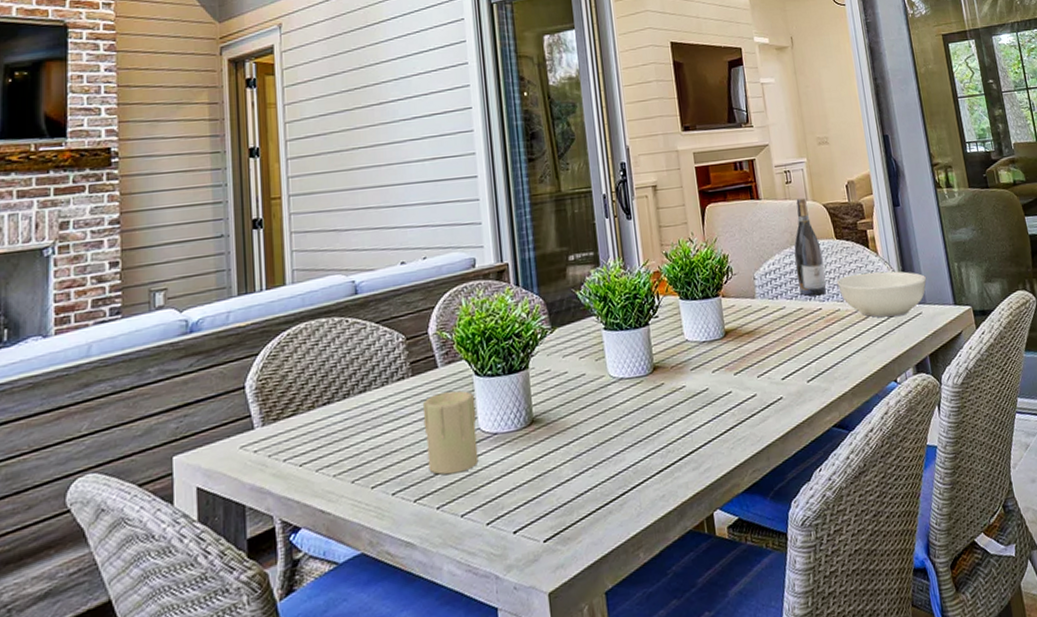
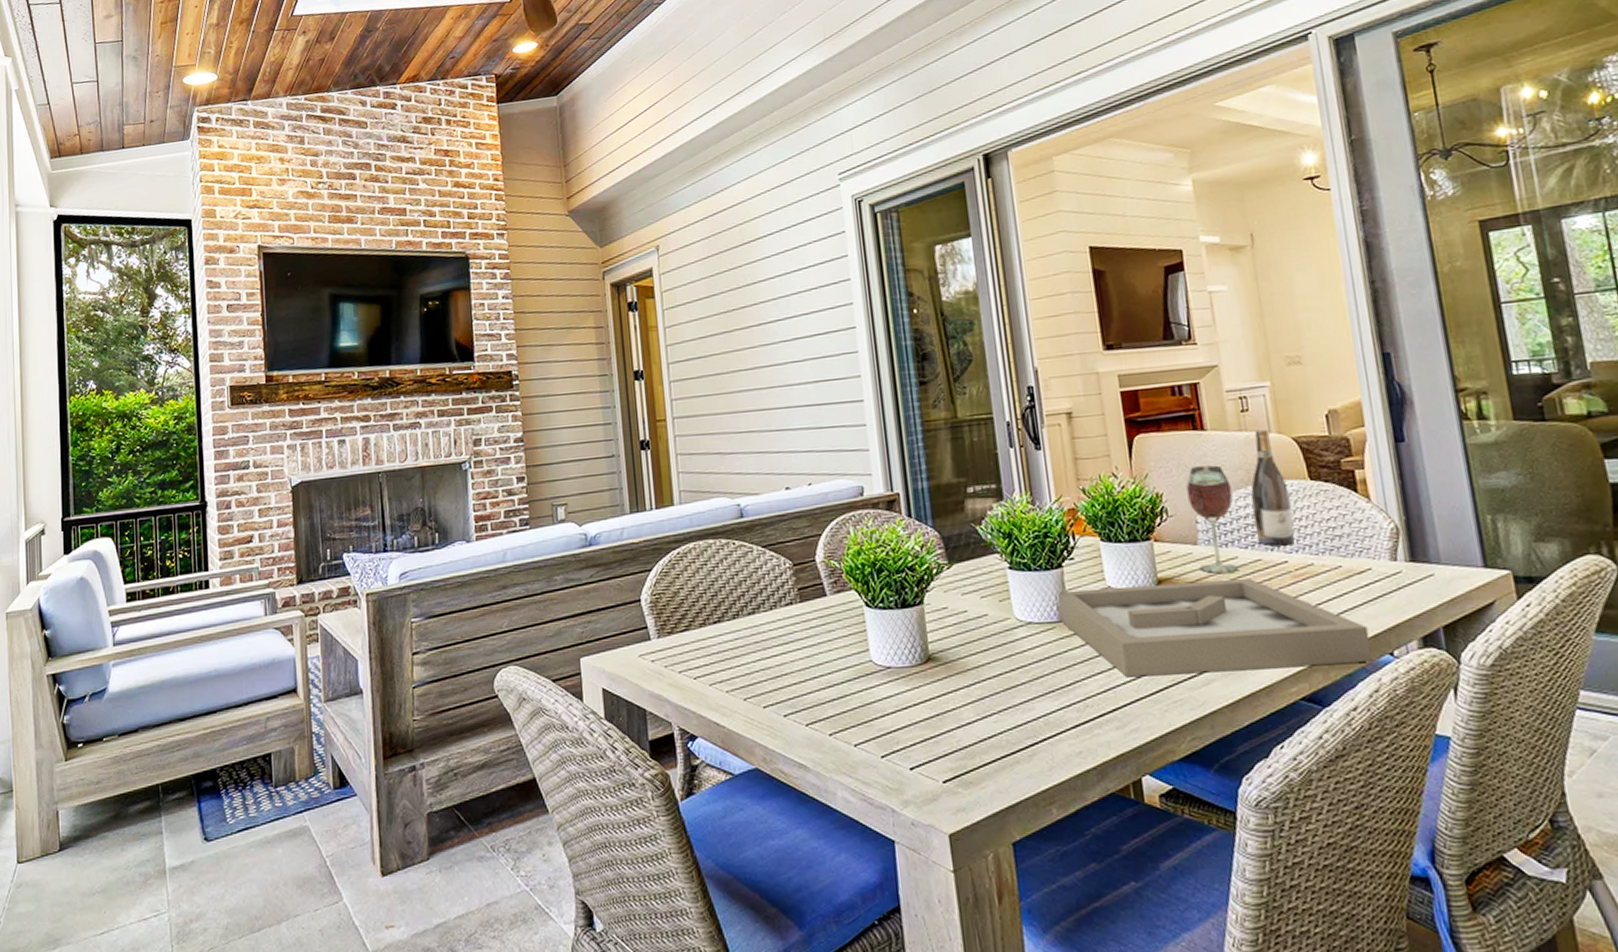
candle: present [422,390,479,475] -> none [811,620,872,704]
decorative tray: none [642,324,883,422] -> present [1055,577,1373,678]
wineglass: none [745,229,786,323] -> present [1185,465,1238,573]
bowl: present [836,271,927,318] -> none [1309,521,1443,578]

